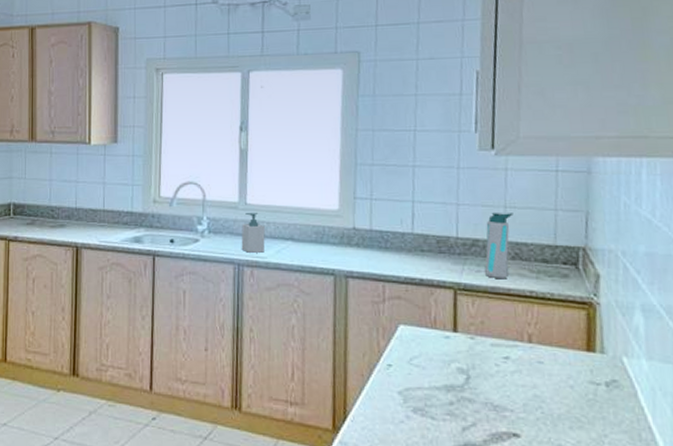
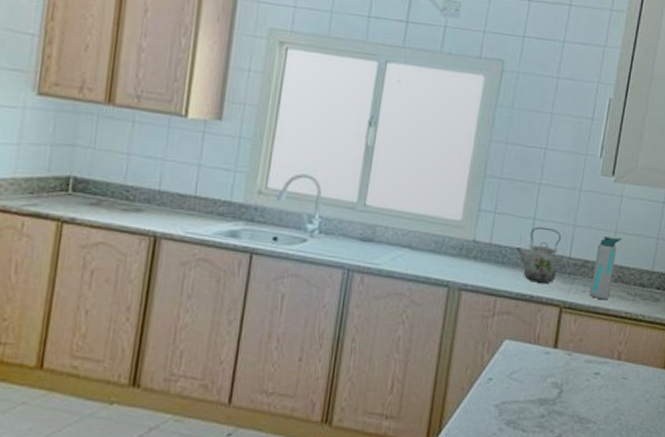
soap bottle: present [241,213,265,253] -> none [353,215,382,259]
kettle: none [397,209,445,265] -> present [515,226,562,283]

